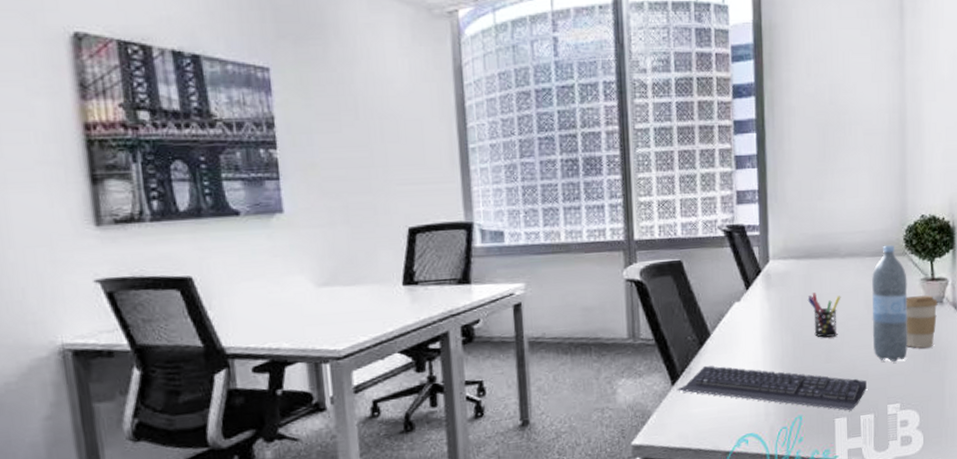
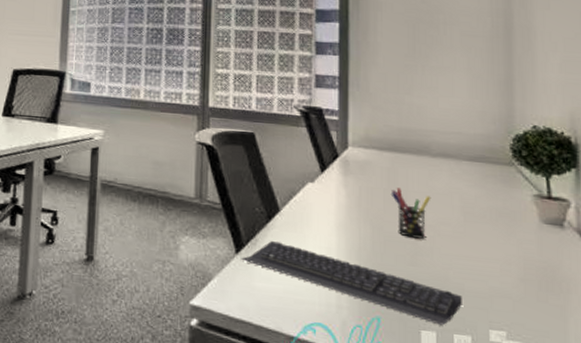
water bottle: present [871,244,908,362] -> none [469,151,517,282]
coffee cup: present [905,295,938,348] -> none [513,212,557,275]

